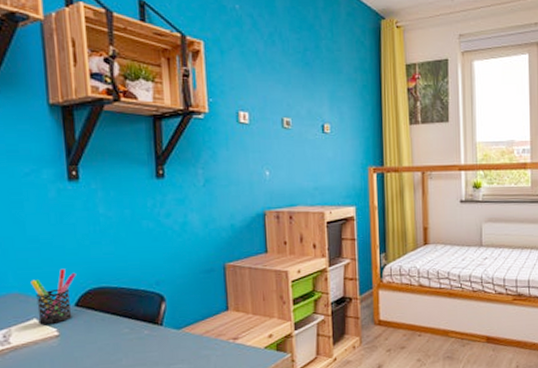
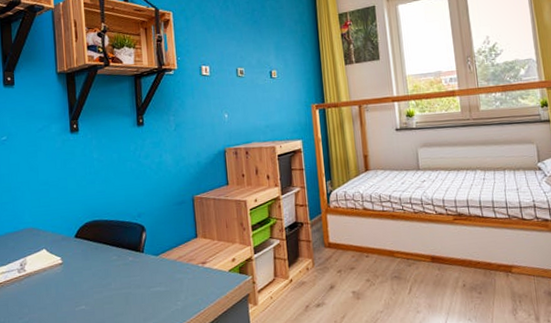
pen holder: present [30,268,77,324] -> none [41,206,76,254]

